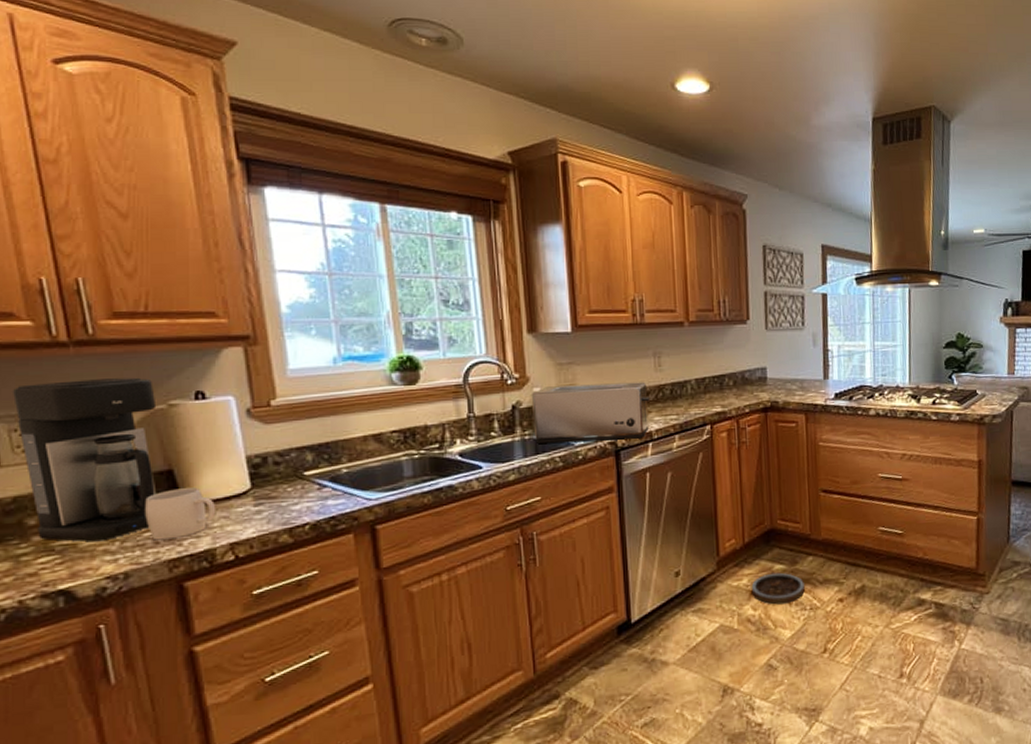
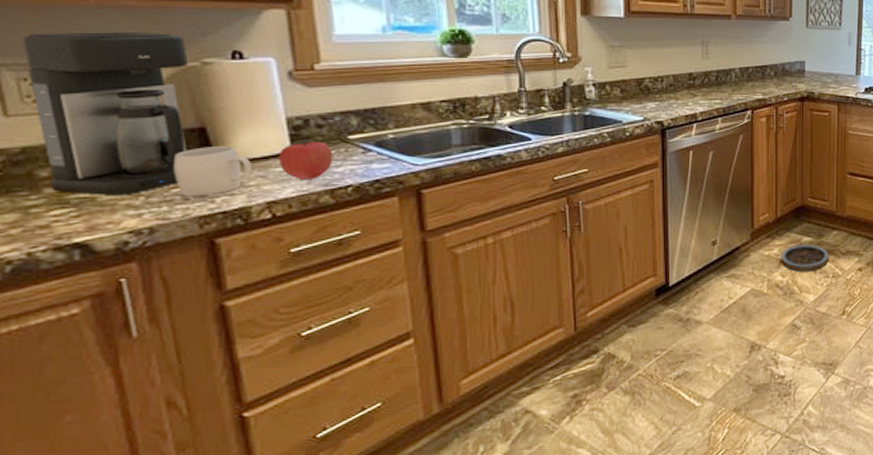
fruit: none [241,477,291,519] -> present [280,139,333,180]
toaster: present [531,382,650,445] -> none [582,67,696,121]

